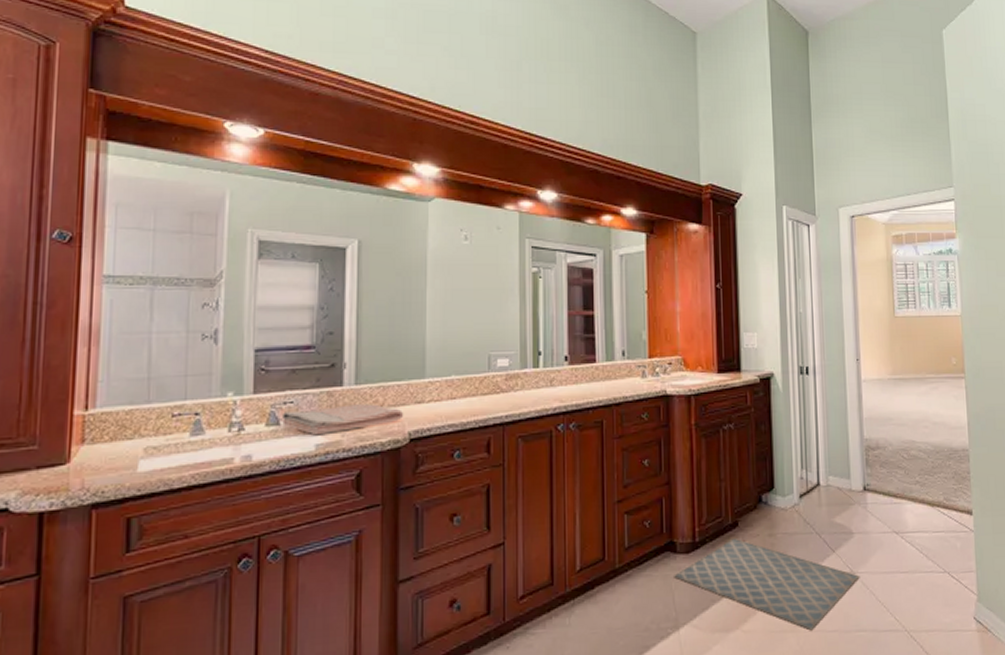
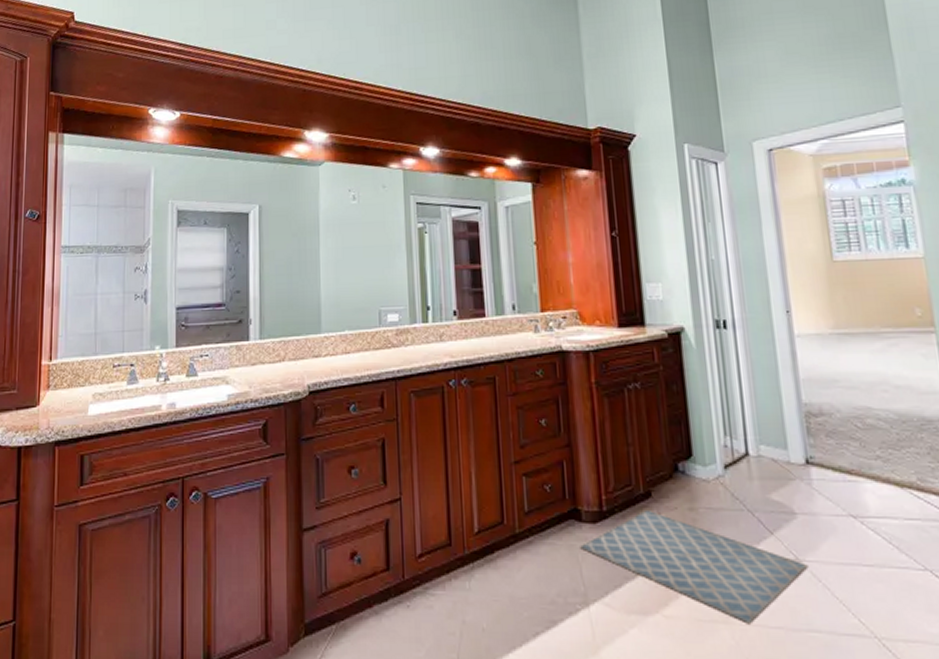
towel: present [282,404,404,436] -> none [200,357,303,387]

